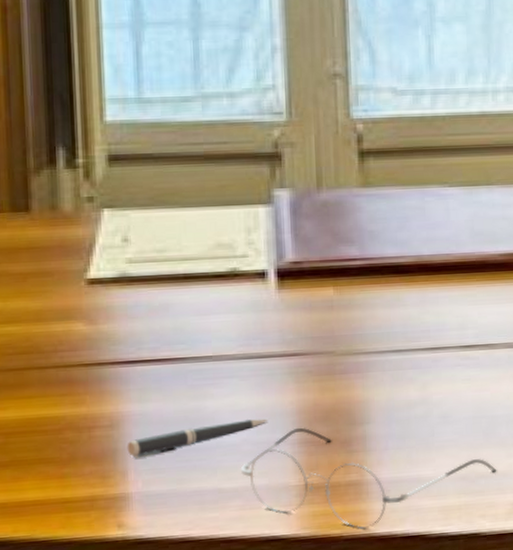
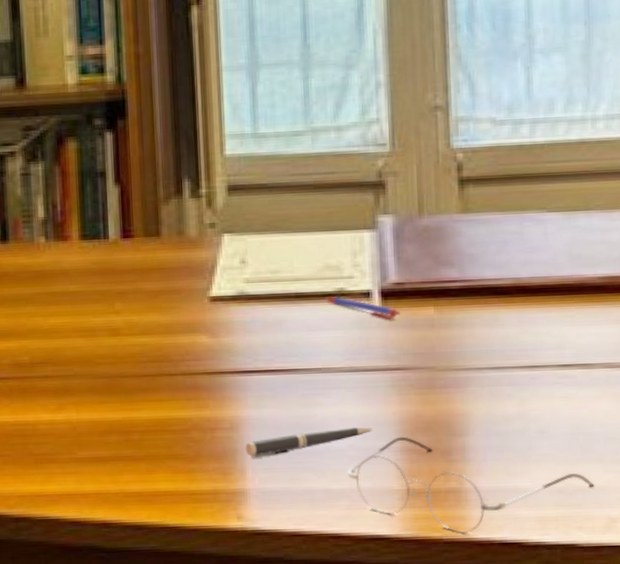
pen: none [218,277,298,302] -> present [326,296,401,320]

